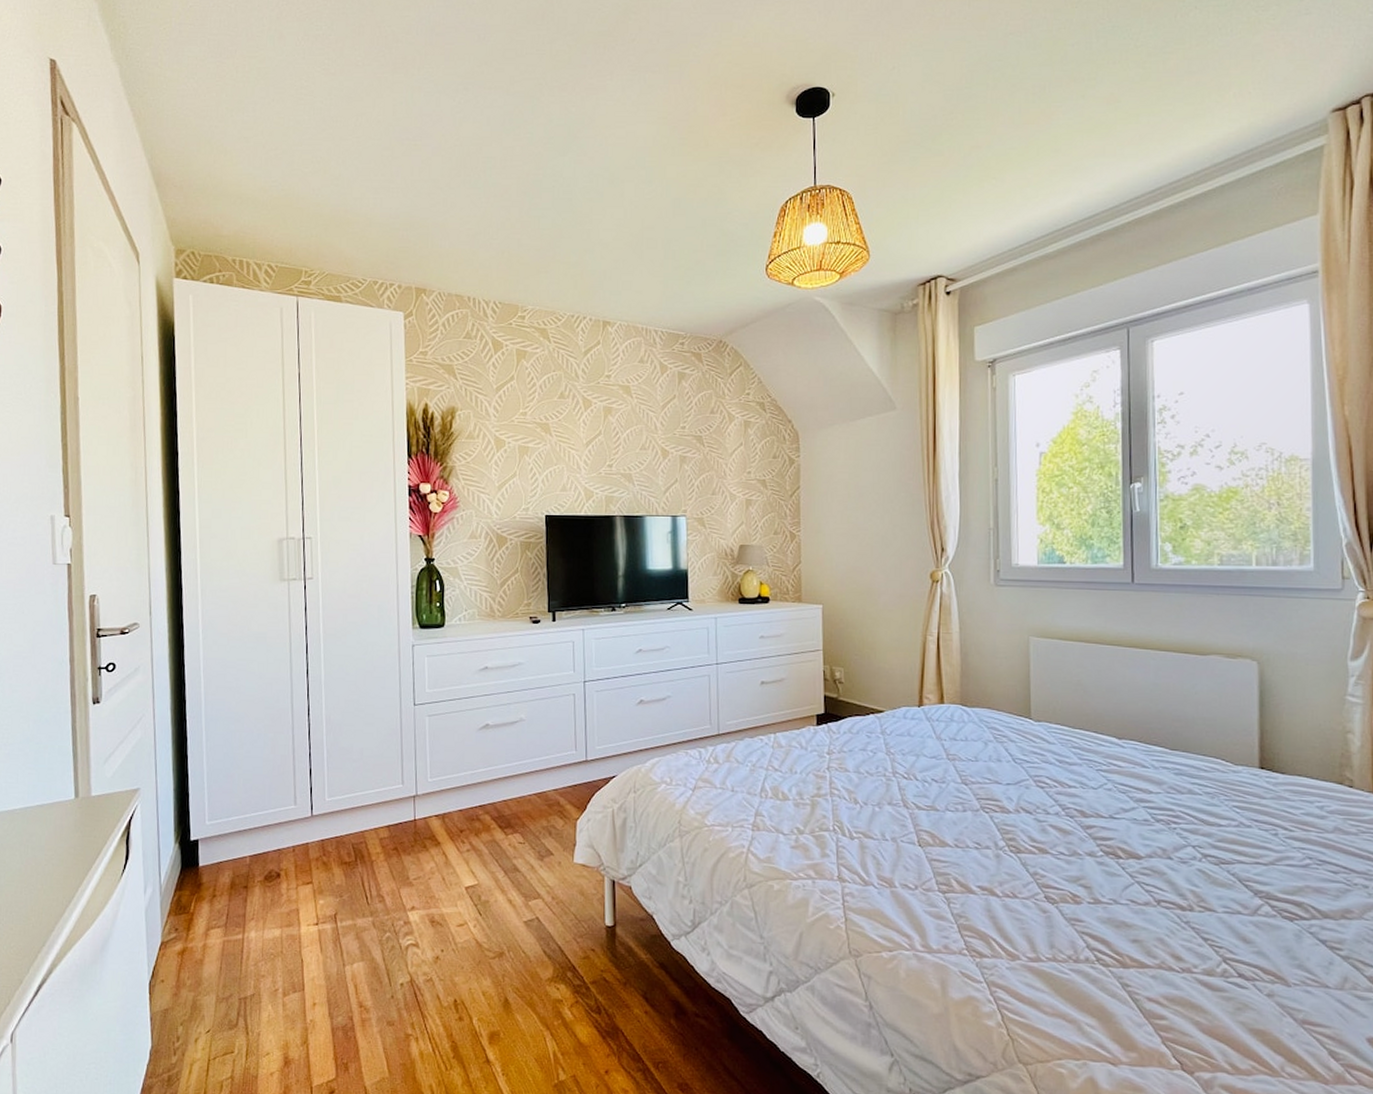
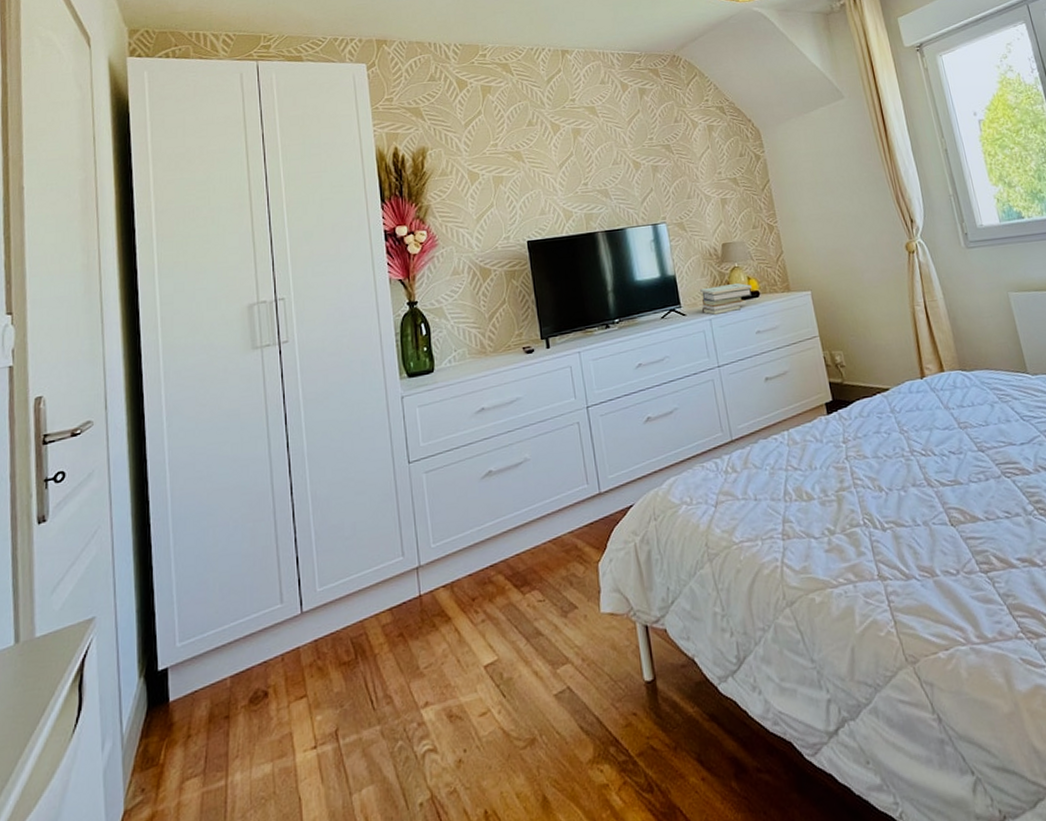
books: none [710,585,763,615] -> present [700,282,752,316]

